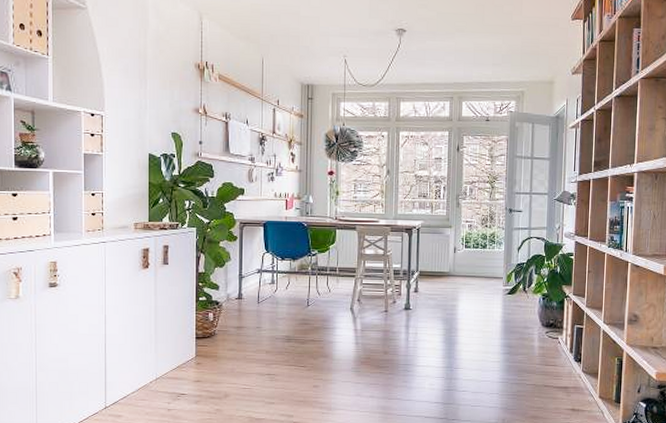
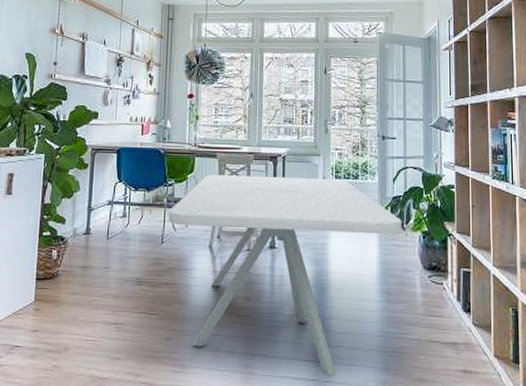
dining table: none [312,245,525,415] -> present [168,174,402,376]

